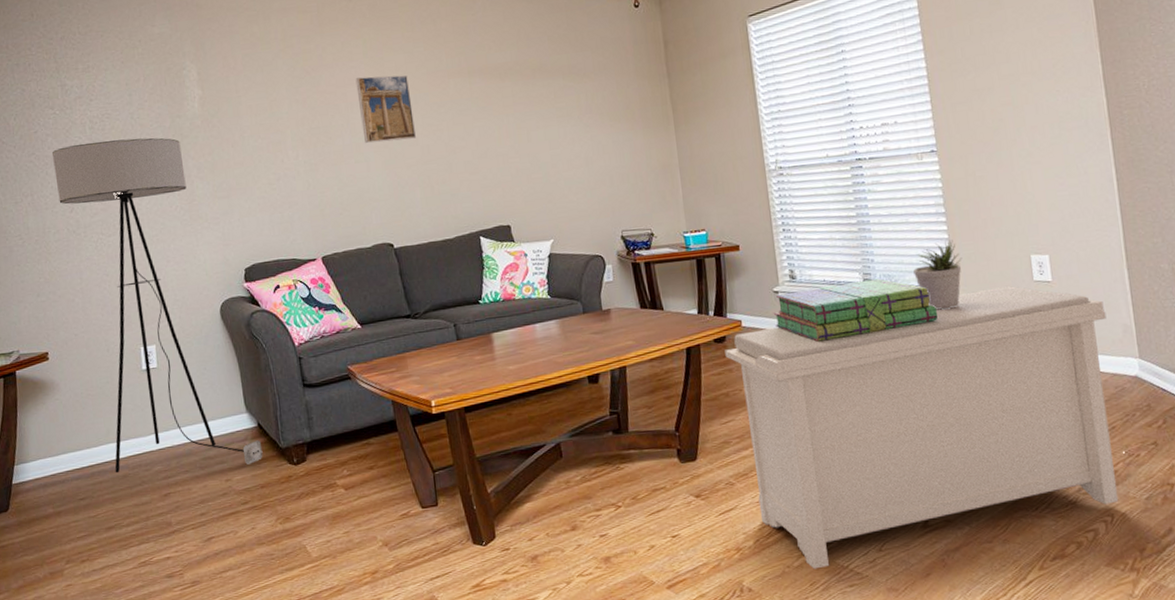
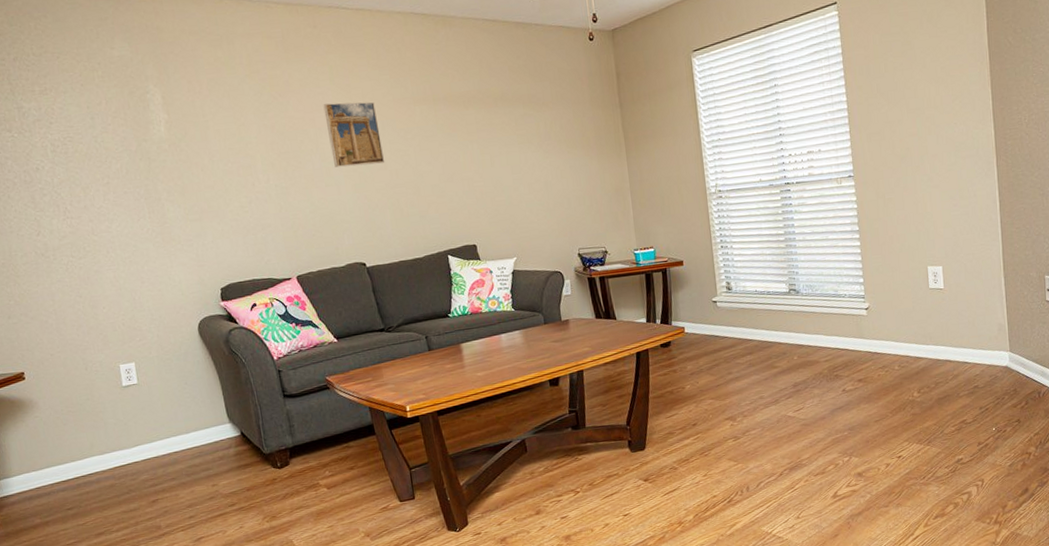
floor lamp: present [52,138,263,473] -> none [13,161,248,484]
bench: present [725,285,1119,569] -> none [670,293,988,536]
stack of books: present [773,278,939,342] -> none [712,288,851,344]
potted plant: present [913,239,962,310] -> none [831,254,872,315]

